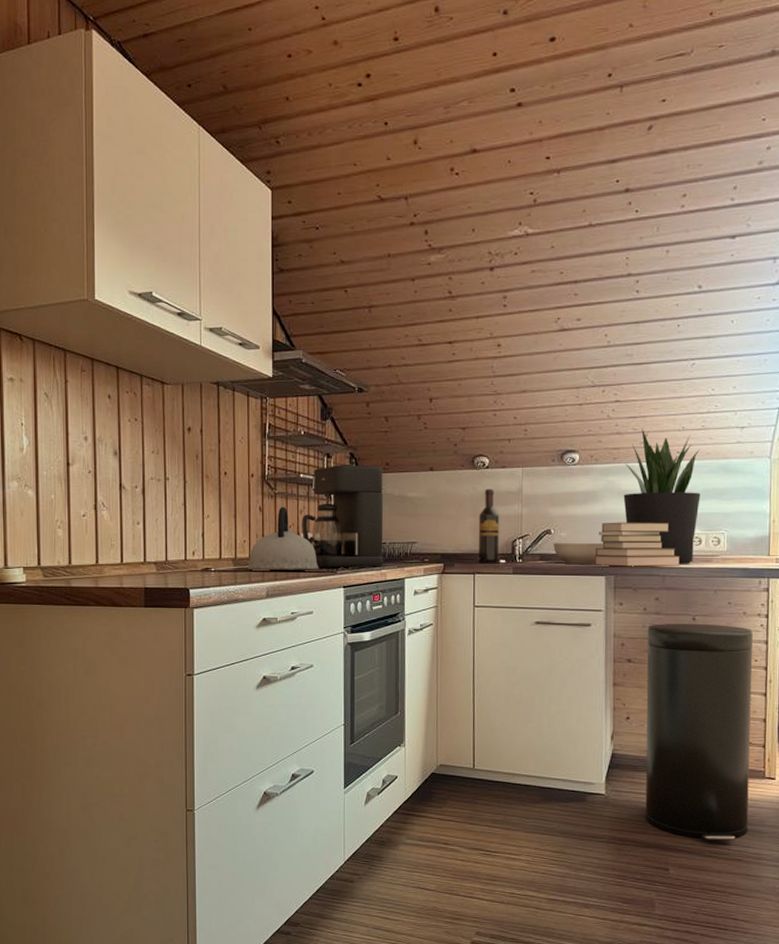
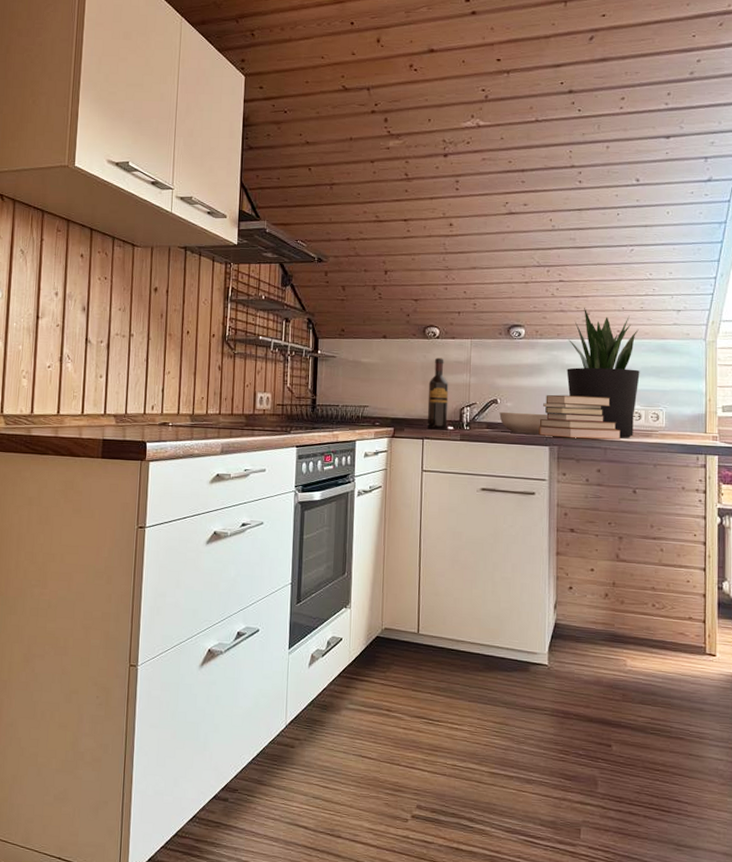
kettle: present [247,506,319,570] -> none [203,366,274,429]
coffee maker: present [302,465,384,568] -> none [258,329,339,429]
pedal bin: present [645,623,753,841] -> none [587,495,692,718]

